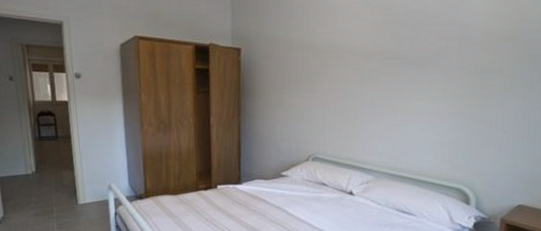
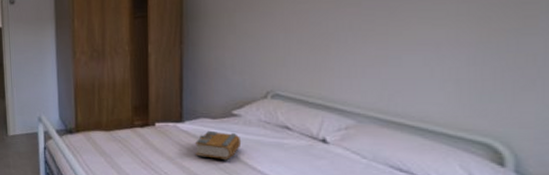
book: none [252,189,289,214] -> present [196,130,242,161]

